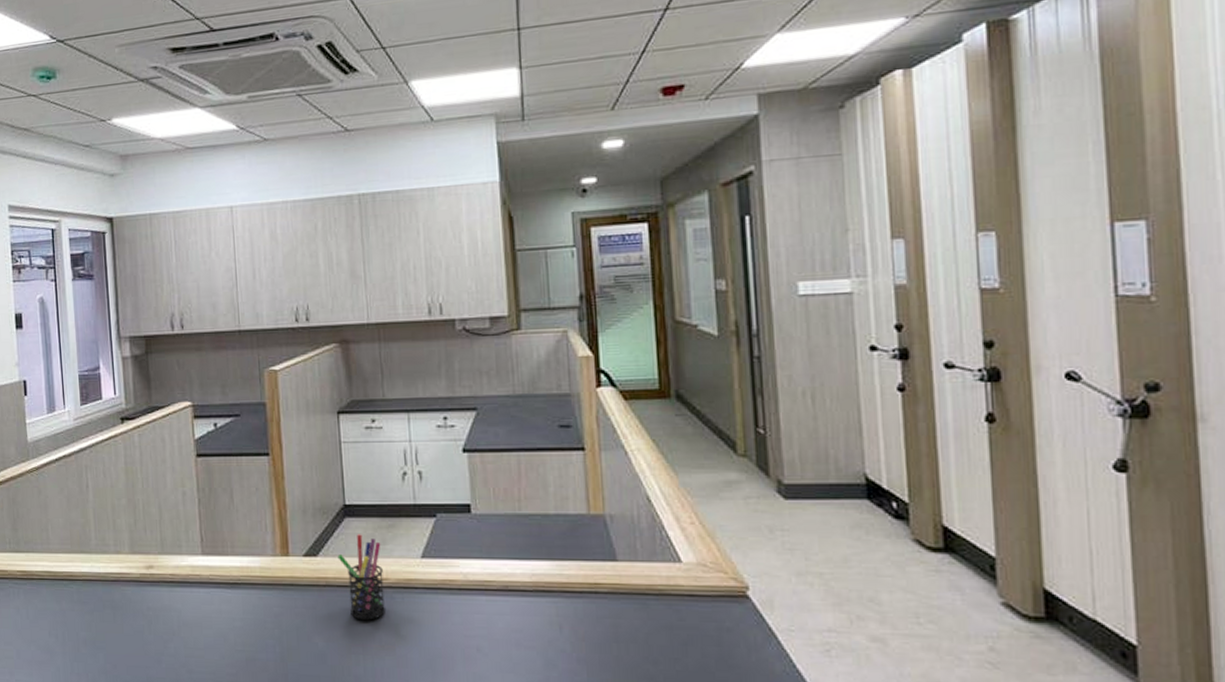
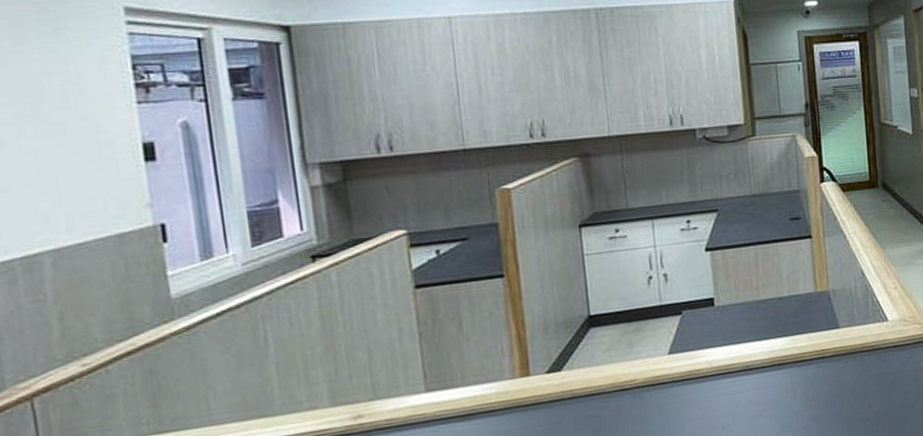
pen holder: present [337,534,385,621] -> none [583,341,634,425]

